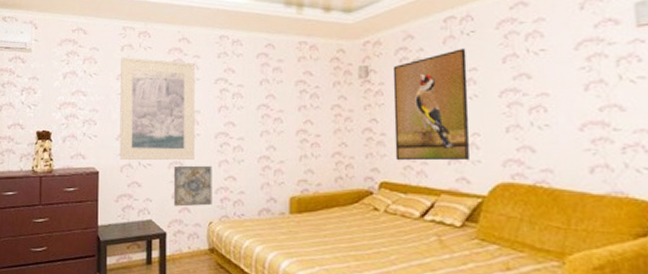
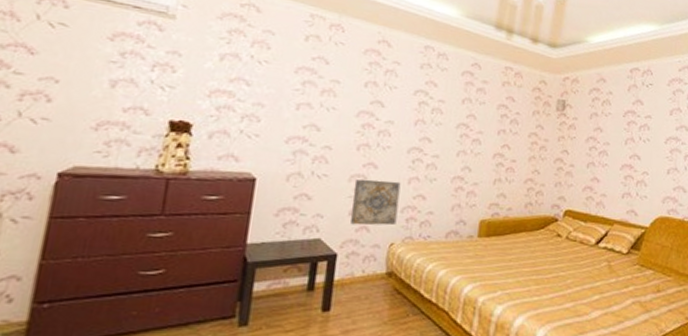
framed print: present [119,57,195,160] -> none [286,48,394,174]
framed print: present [392,48,470,161] -> none [580,97,645,196]

